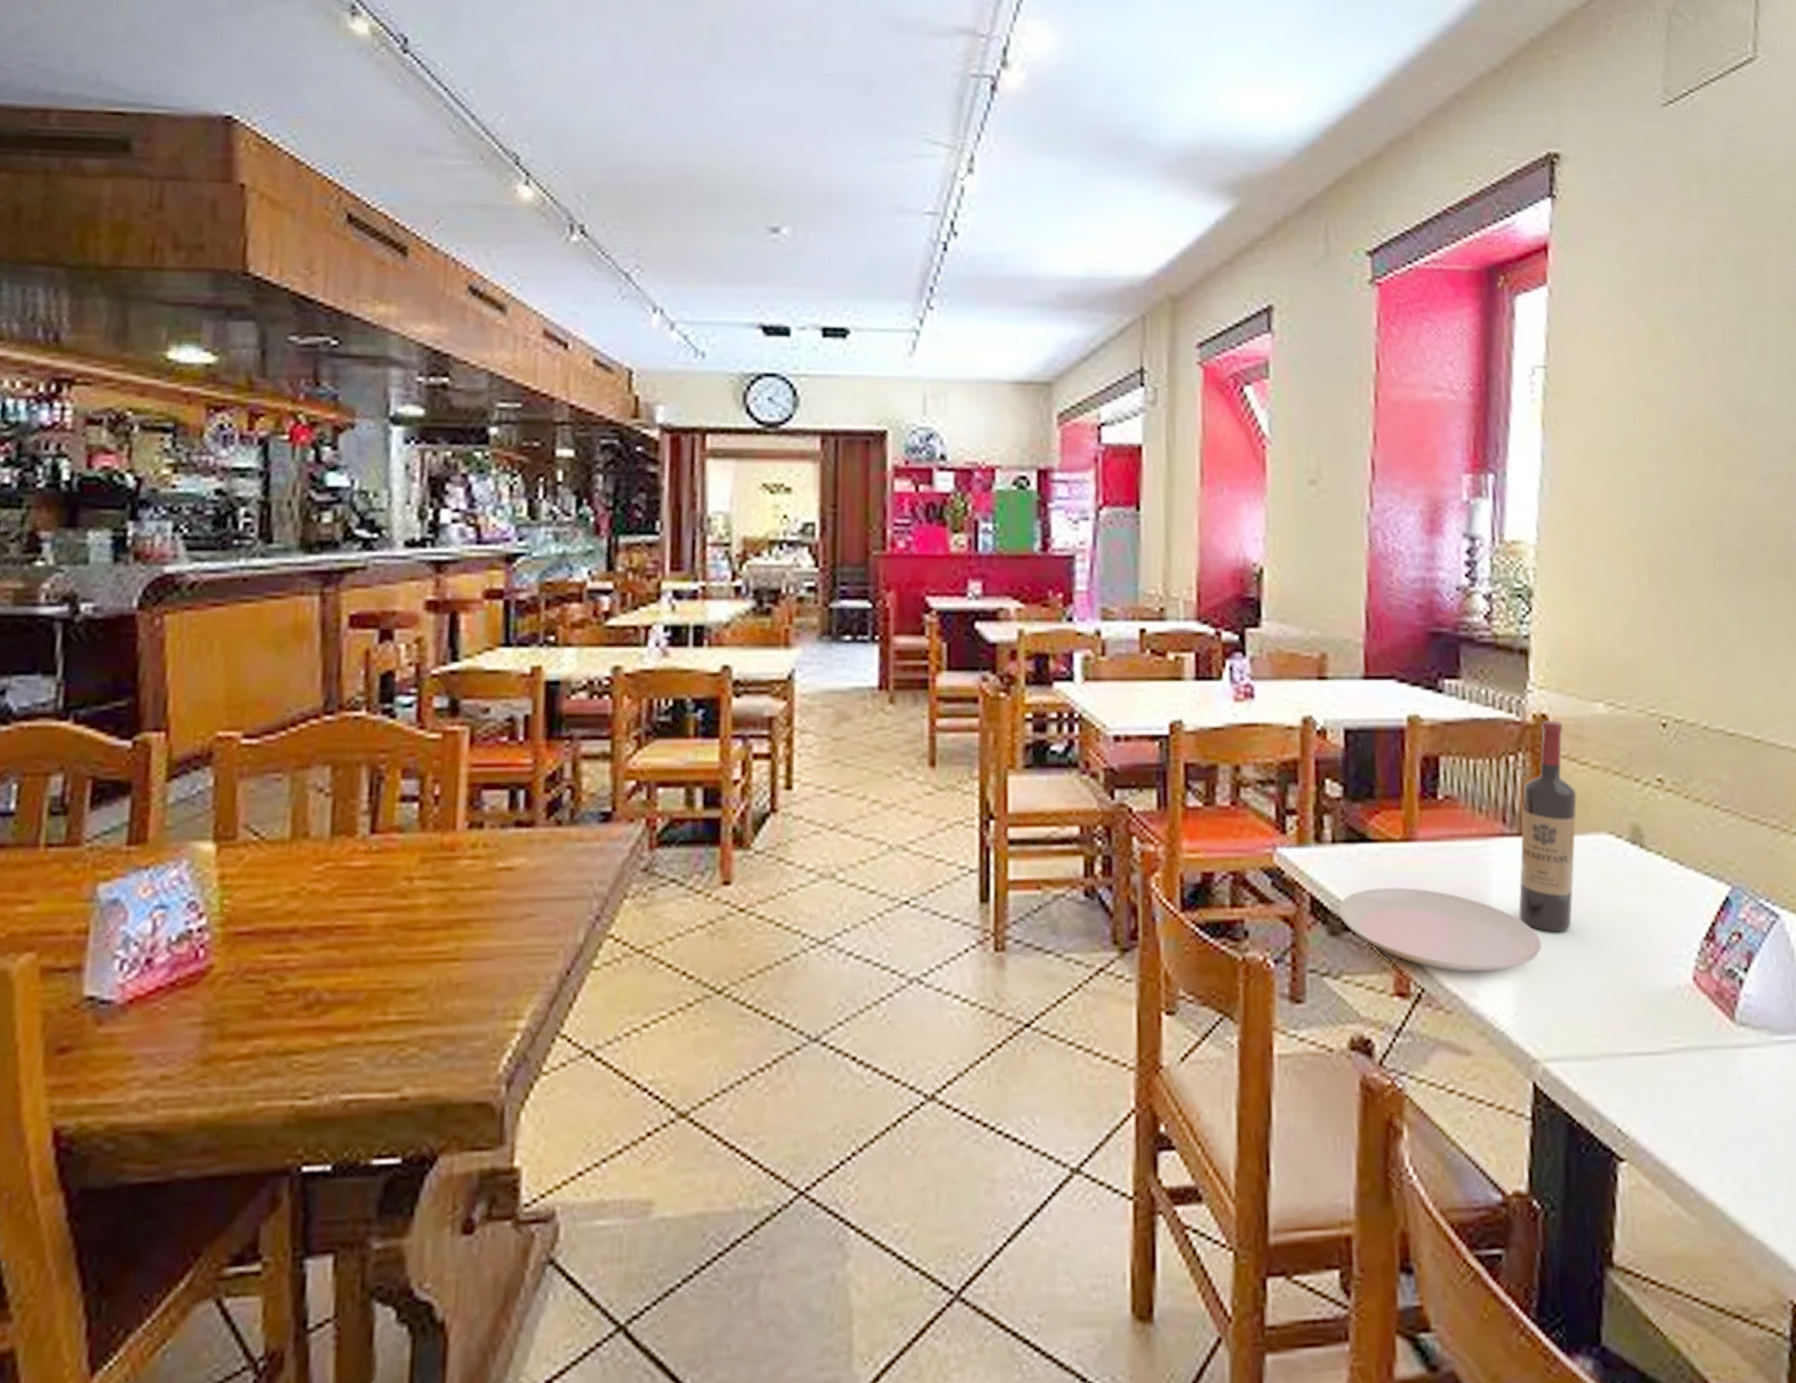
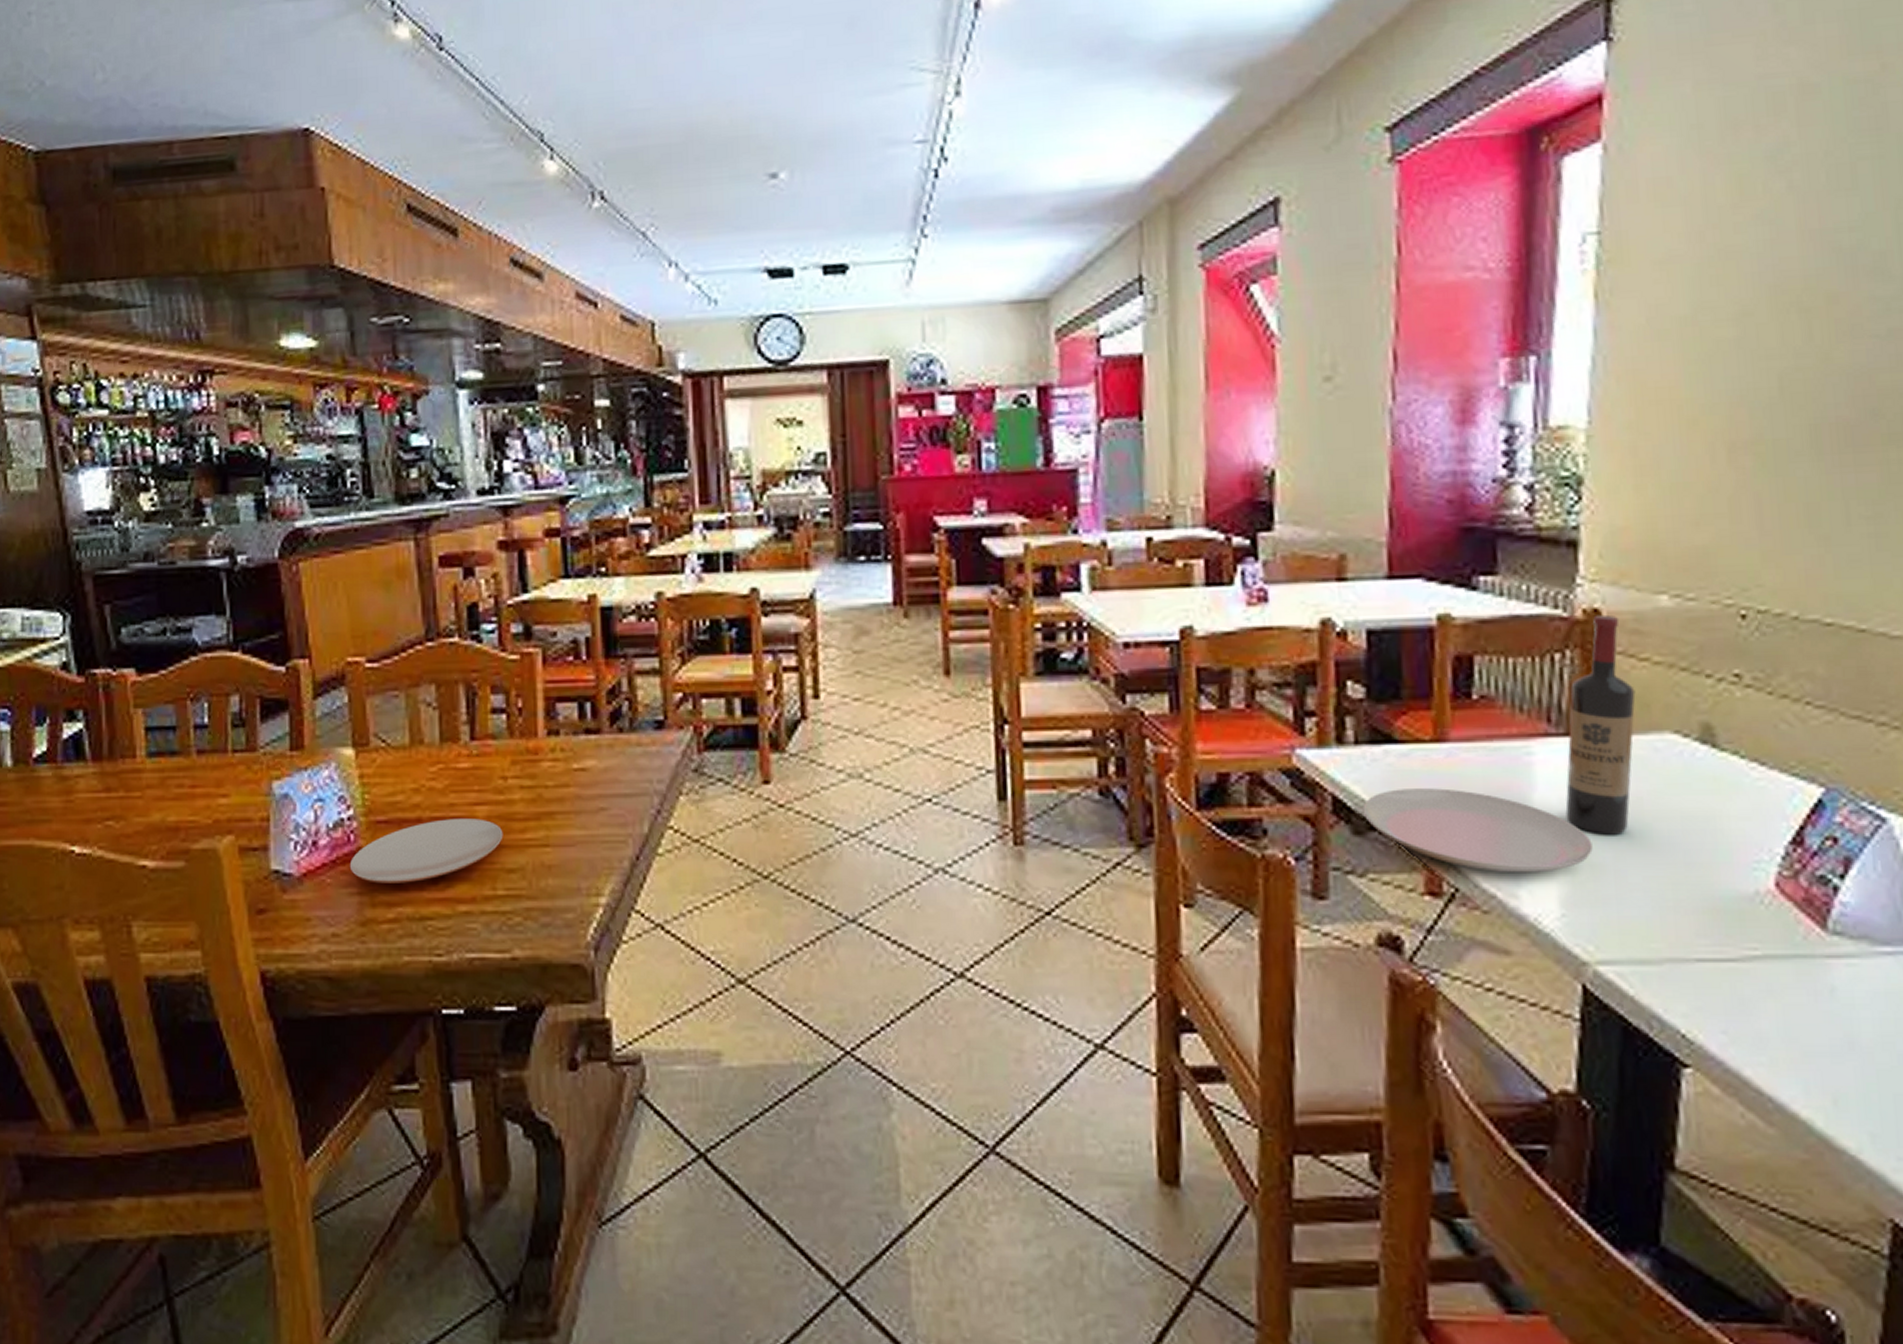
plate: none [194,928,403,1010] -> present [349,819,503,883]

